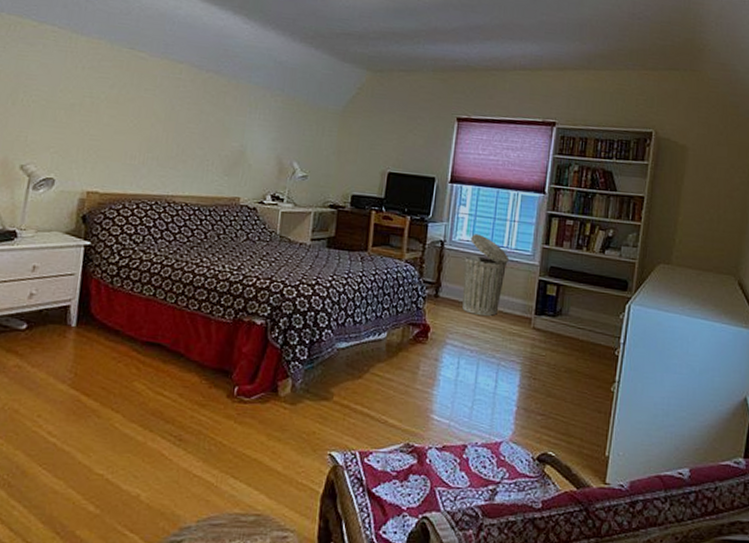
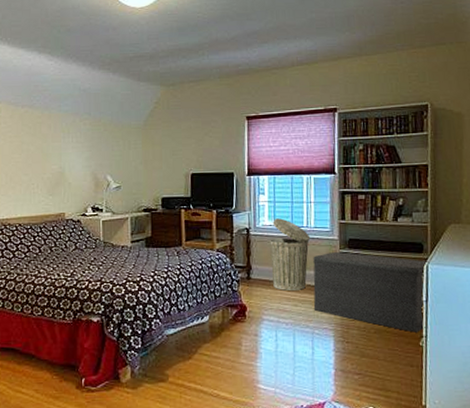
bench: none [502,278,631,377] -> present [313,251,428,333]

